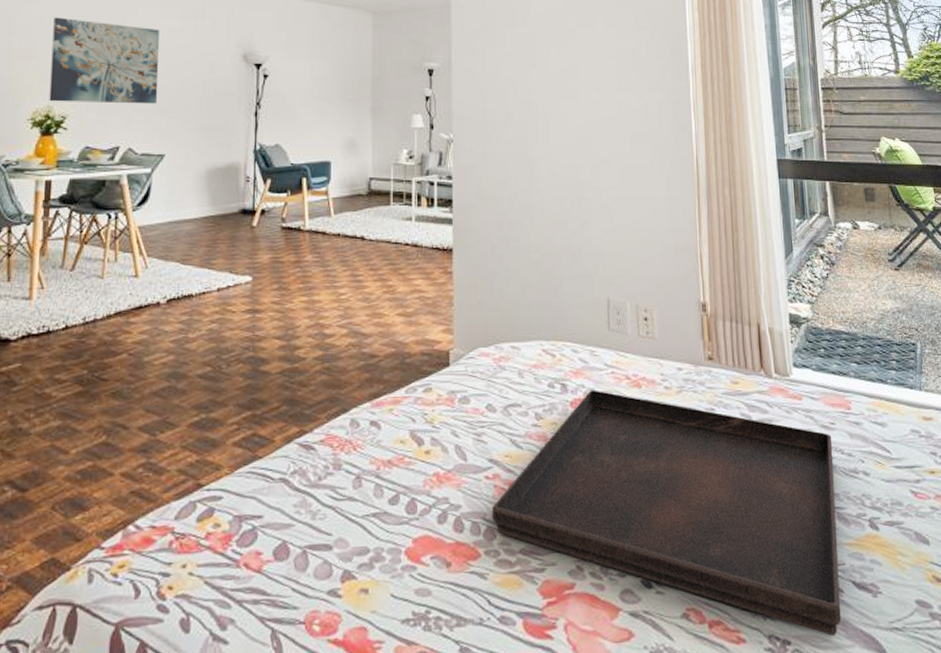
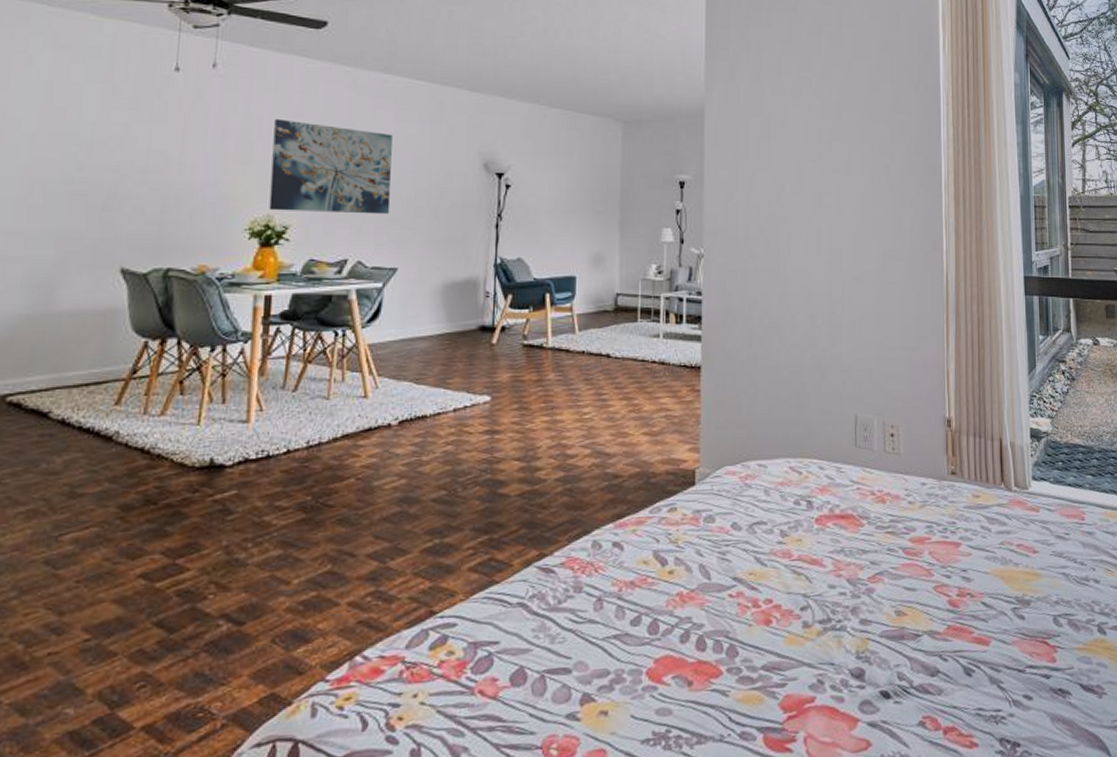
serving tray: present [492,389,842,636] -> none [735,506,1068,736]

